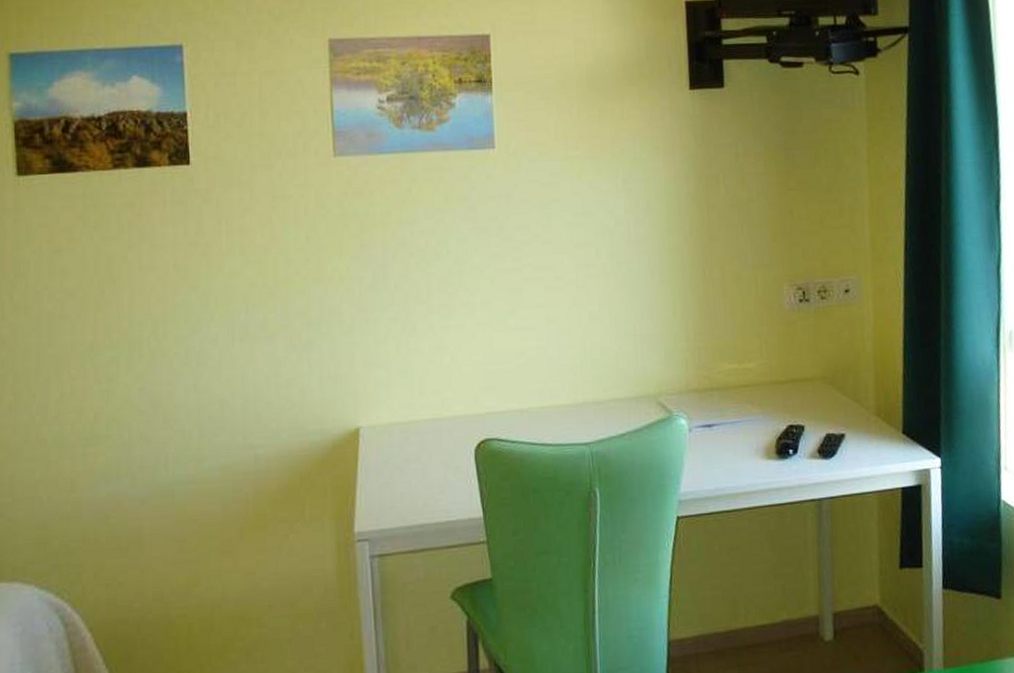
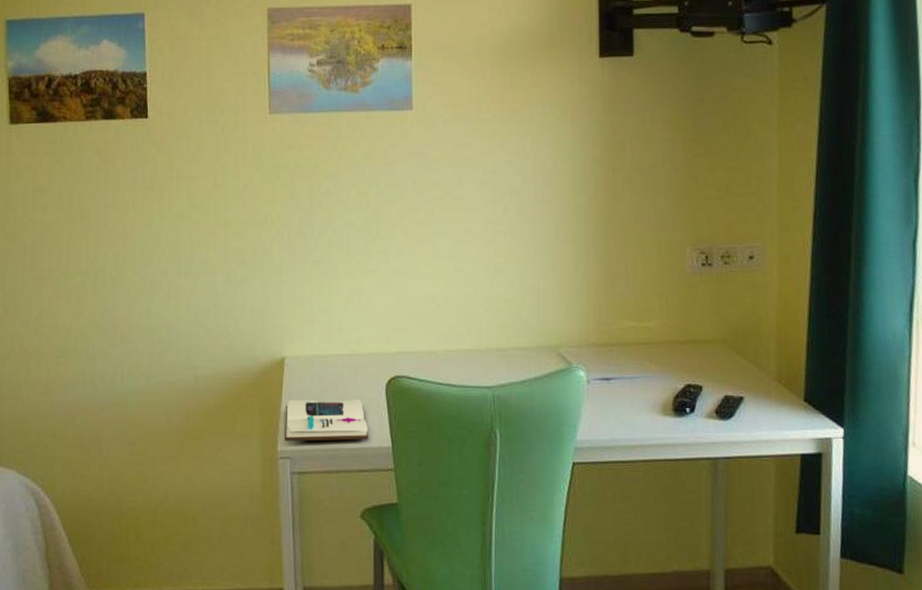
book: none [361,468,458,522] -> present [285,399,369,442]

